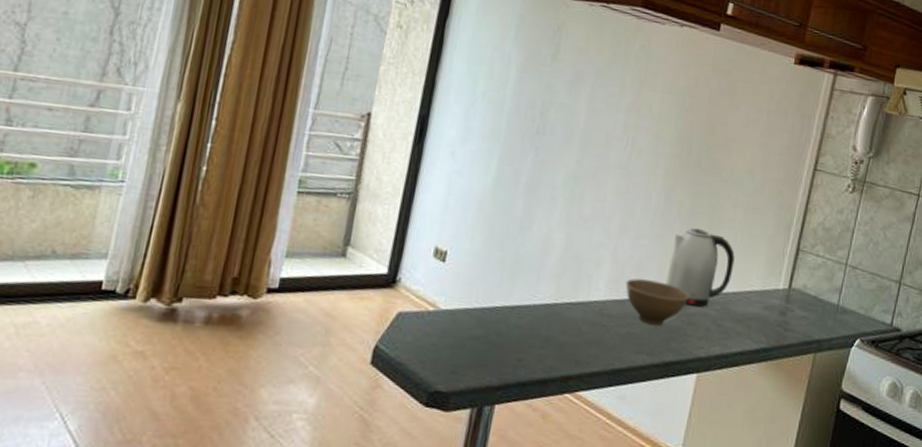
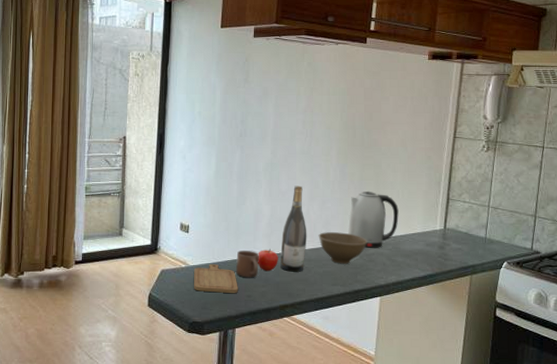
chopping board: none [442,310,507,354] -> present [194,264,238,293]
cup: none [505,294,541,335] -> present [235,250,259,278]
fruit: none [538,295,568,327] -> present [258,249,278,272]
wine bottle: none [569,210,613,331] -> present [280,185,307,272]

